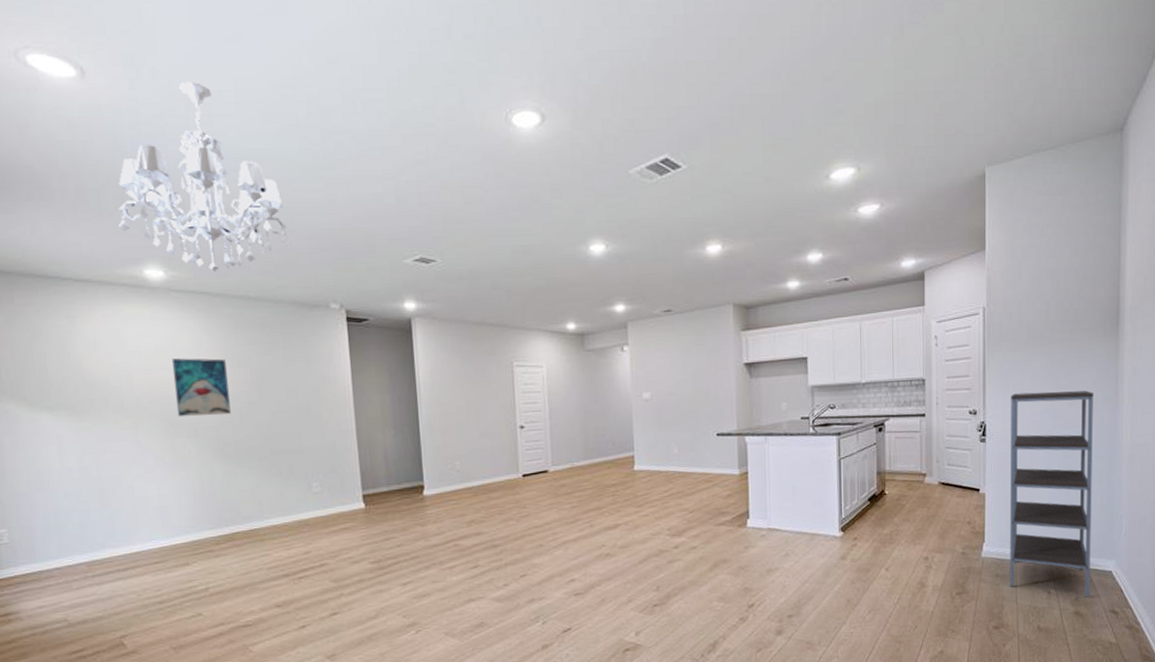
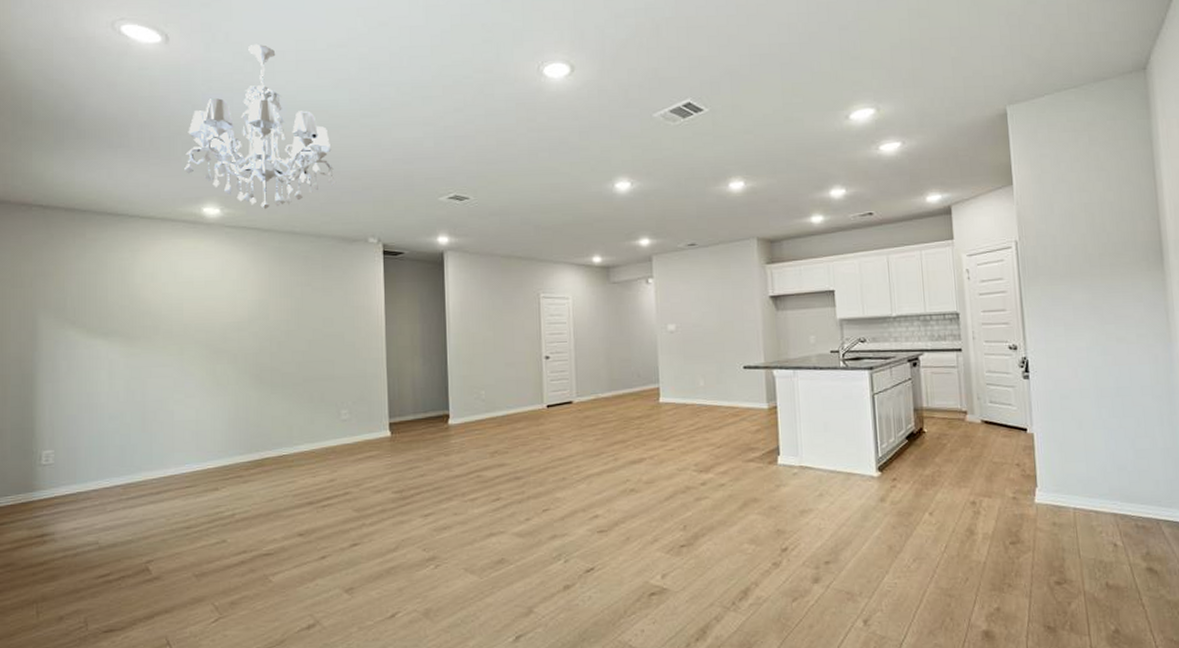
wall art: present [171,358,231,416] -> none [219,288,270,344]
shelving unit: present [1010,390,1093,597] -> none [1053,326,1163,552]

